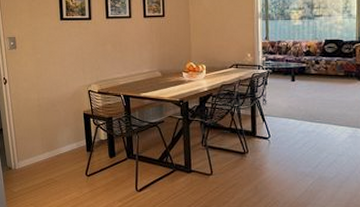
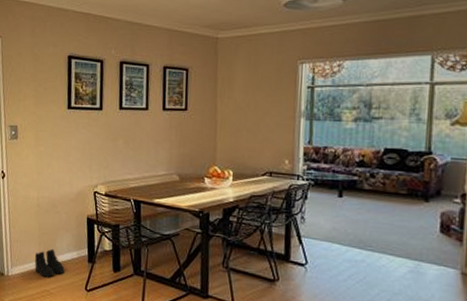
boots: none [38,142,67,168] -> present [34,248,65,278]

